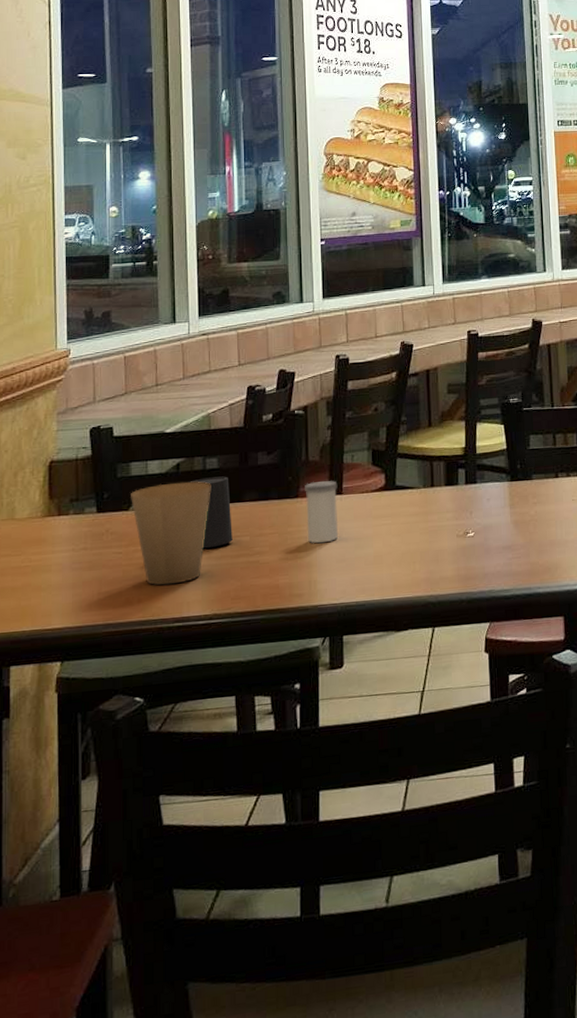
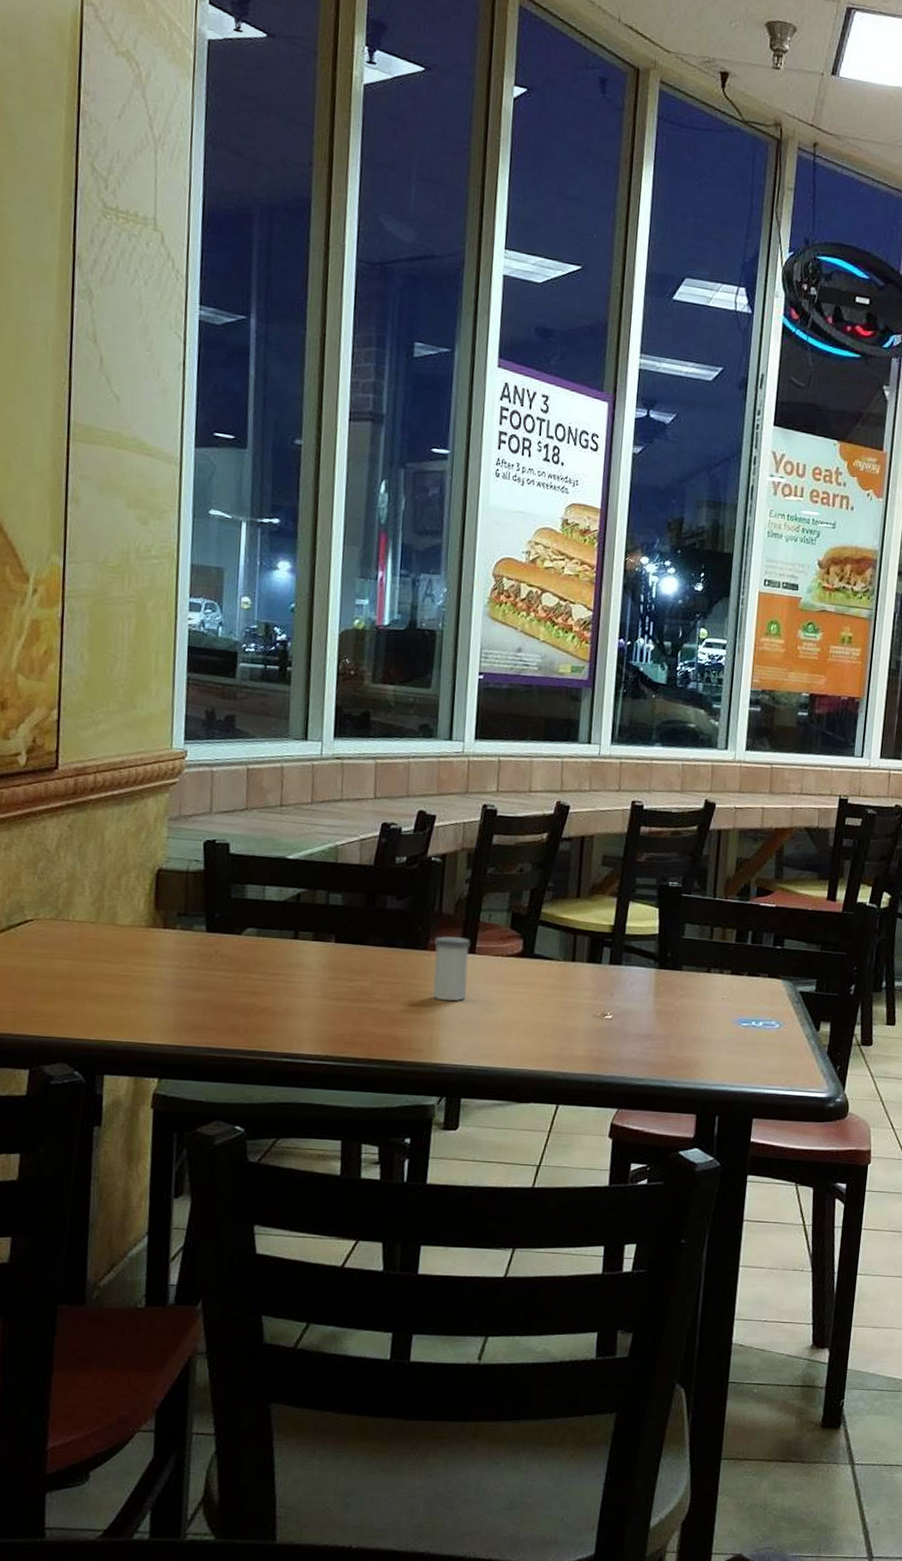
paper cup: present [131,481,211,585] -> none [244,912,333,1019]
cup: present [189,476,233,549] -> none [310,913,353,988]

